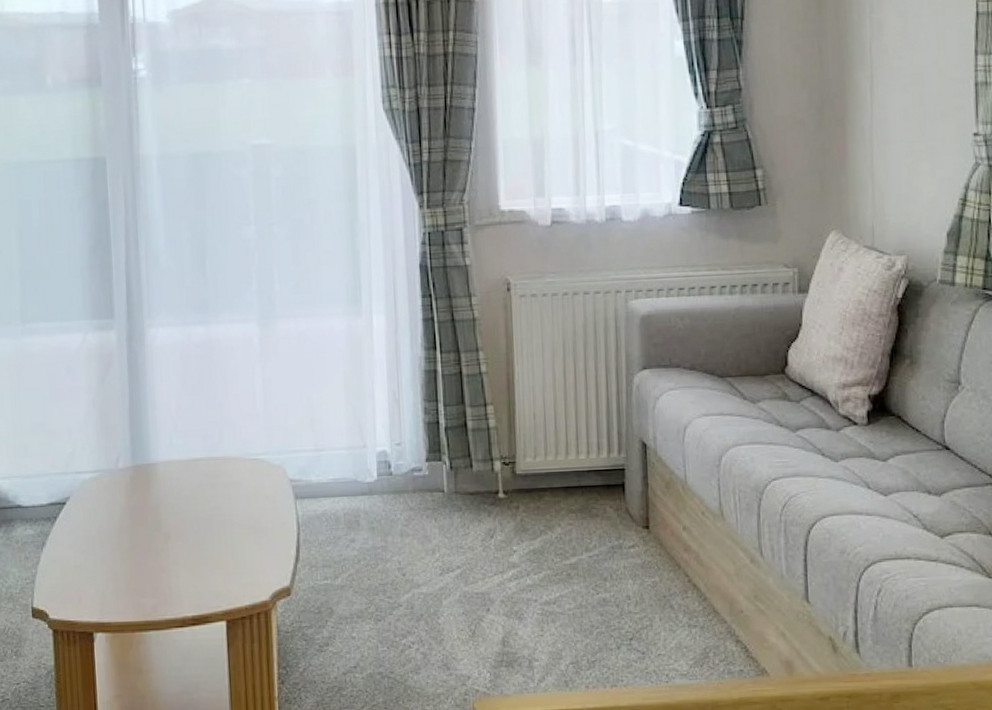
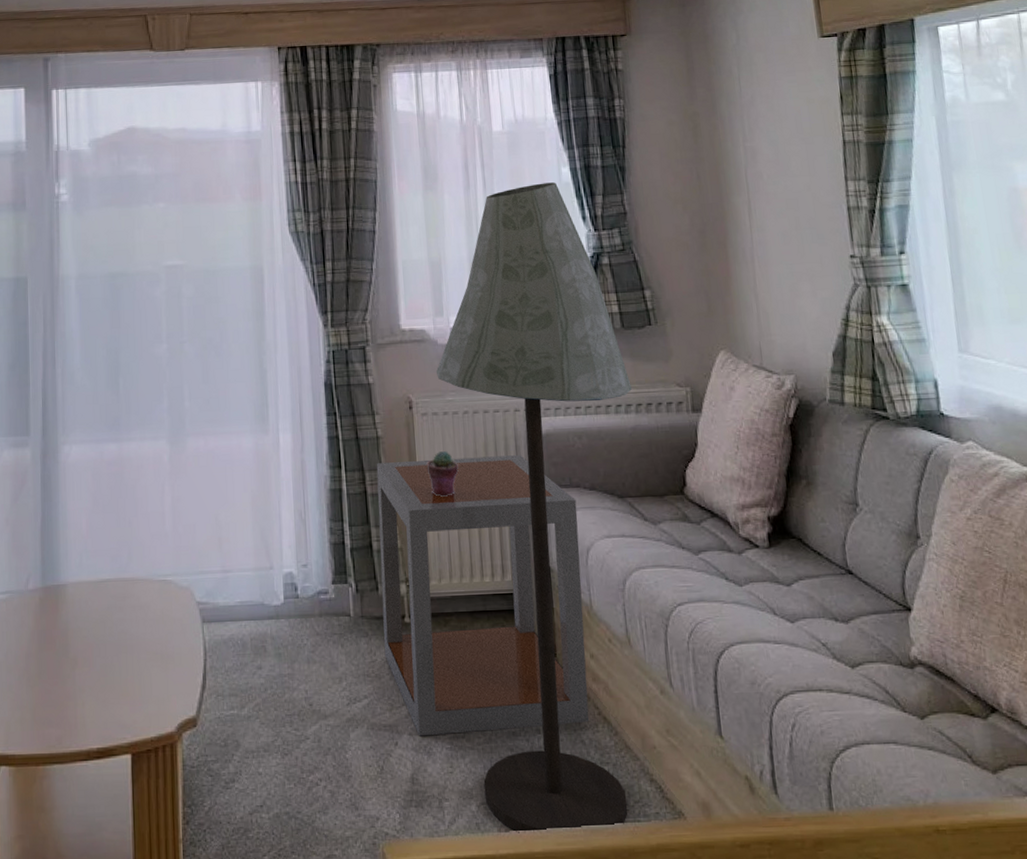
side table: none [472,336,679,603] -> present [376,455,590,737]
potted succulent: none [524,332,557,377] -> present [426,451,459,497]
floor lamp: none [536,56,737,689] -> present [436,182,632,833]

